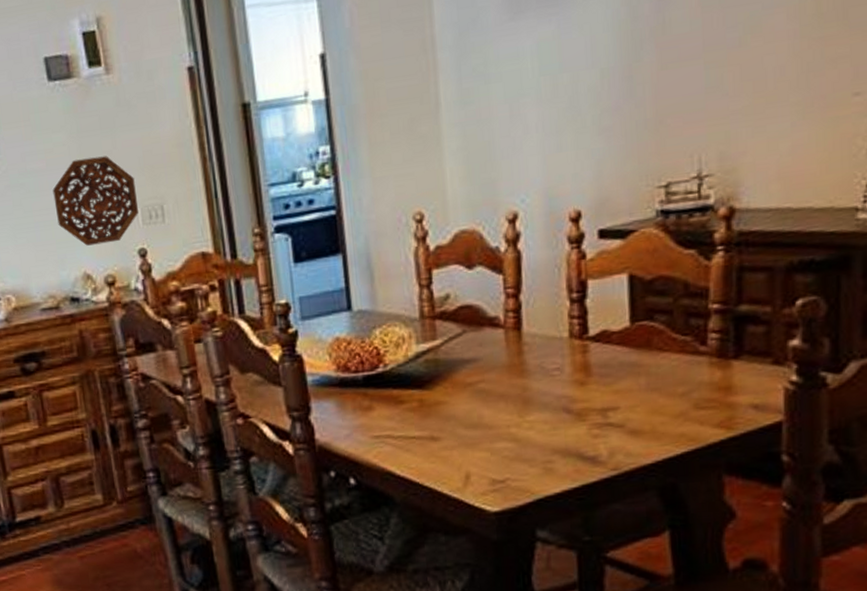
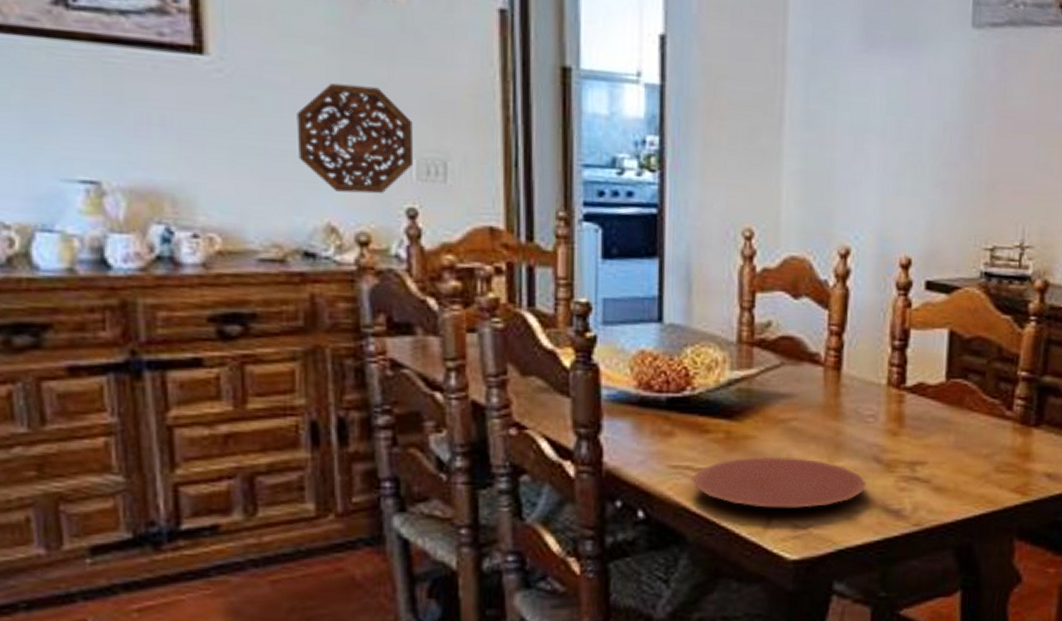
plate: none [393,417,559,466] -> present [691,456,867,508]

